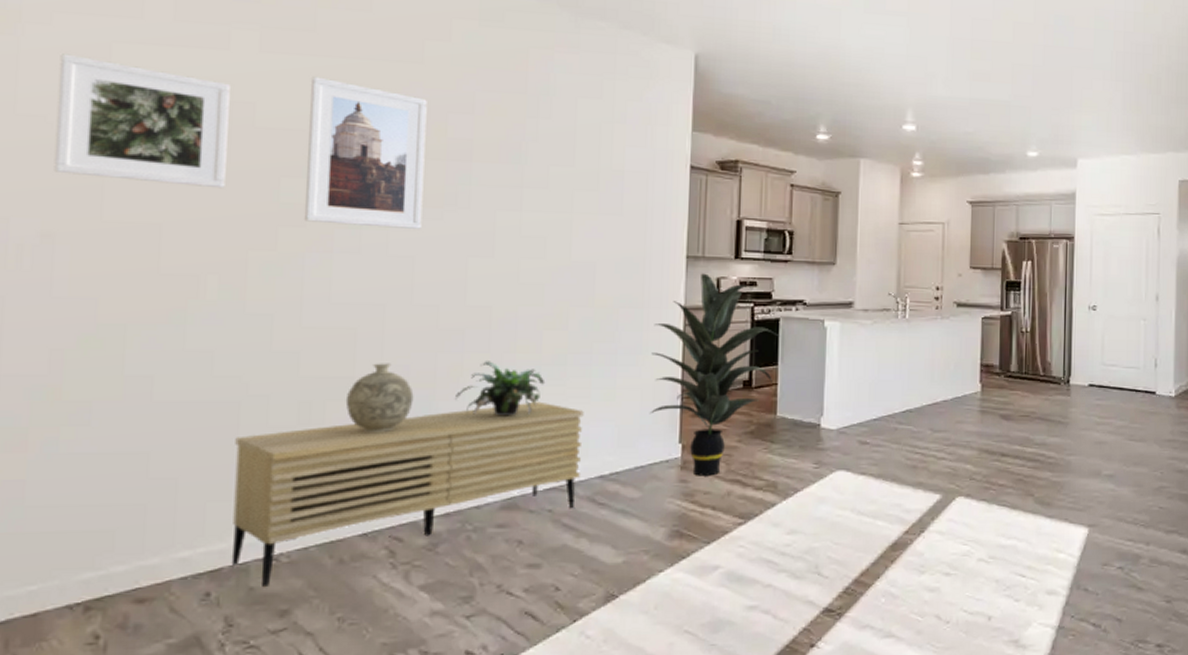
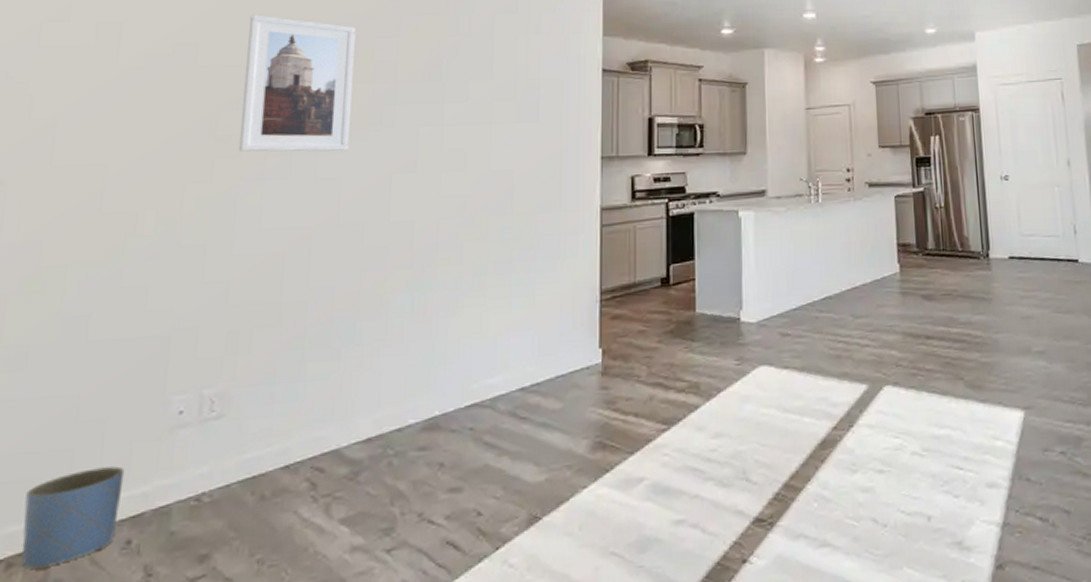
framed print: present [54,53,230,189] -> none [11,13,176,127]
planter: none [98,523,200,614] -> present [21,466,125,570]
sideboard: present [231,401,584,588] -> none [153,314,504,532]
decorative vase: present [345,363,414,433] -> none [271,285,338,359]
potted plant: present [455,361,546,416] -> none [378,276,466,333]
indoor plant: present [649,273,780,476] -> none [569,172,695,382]

